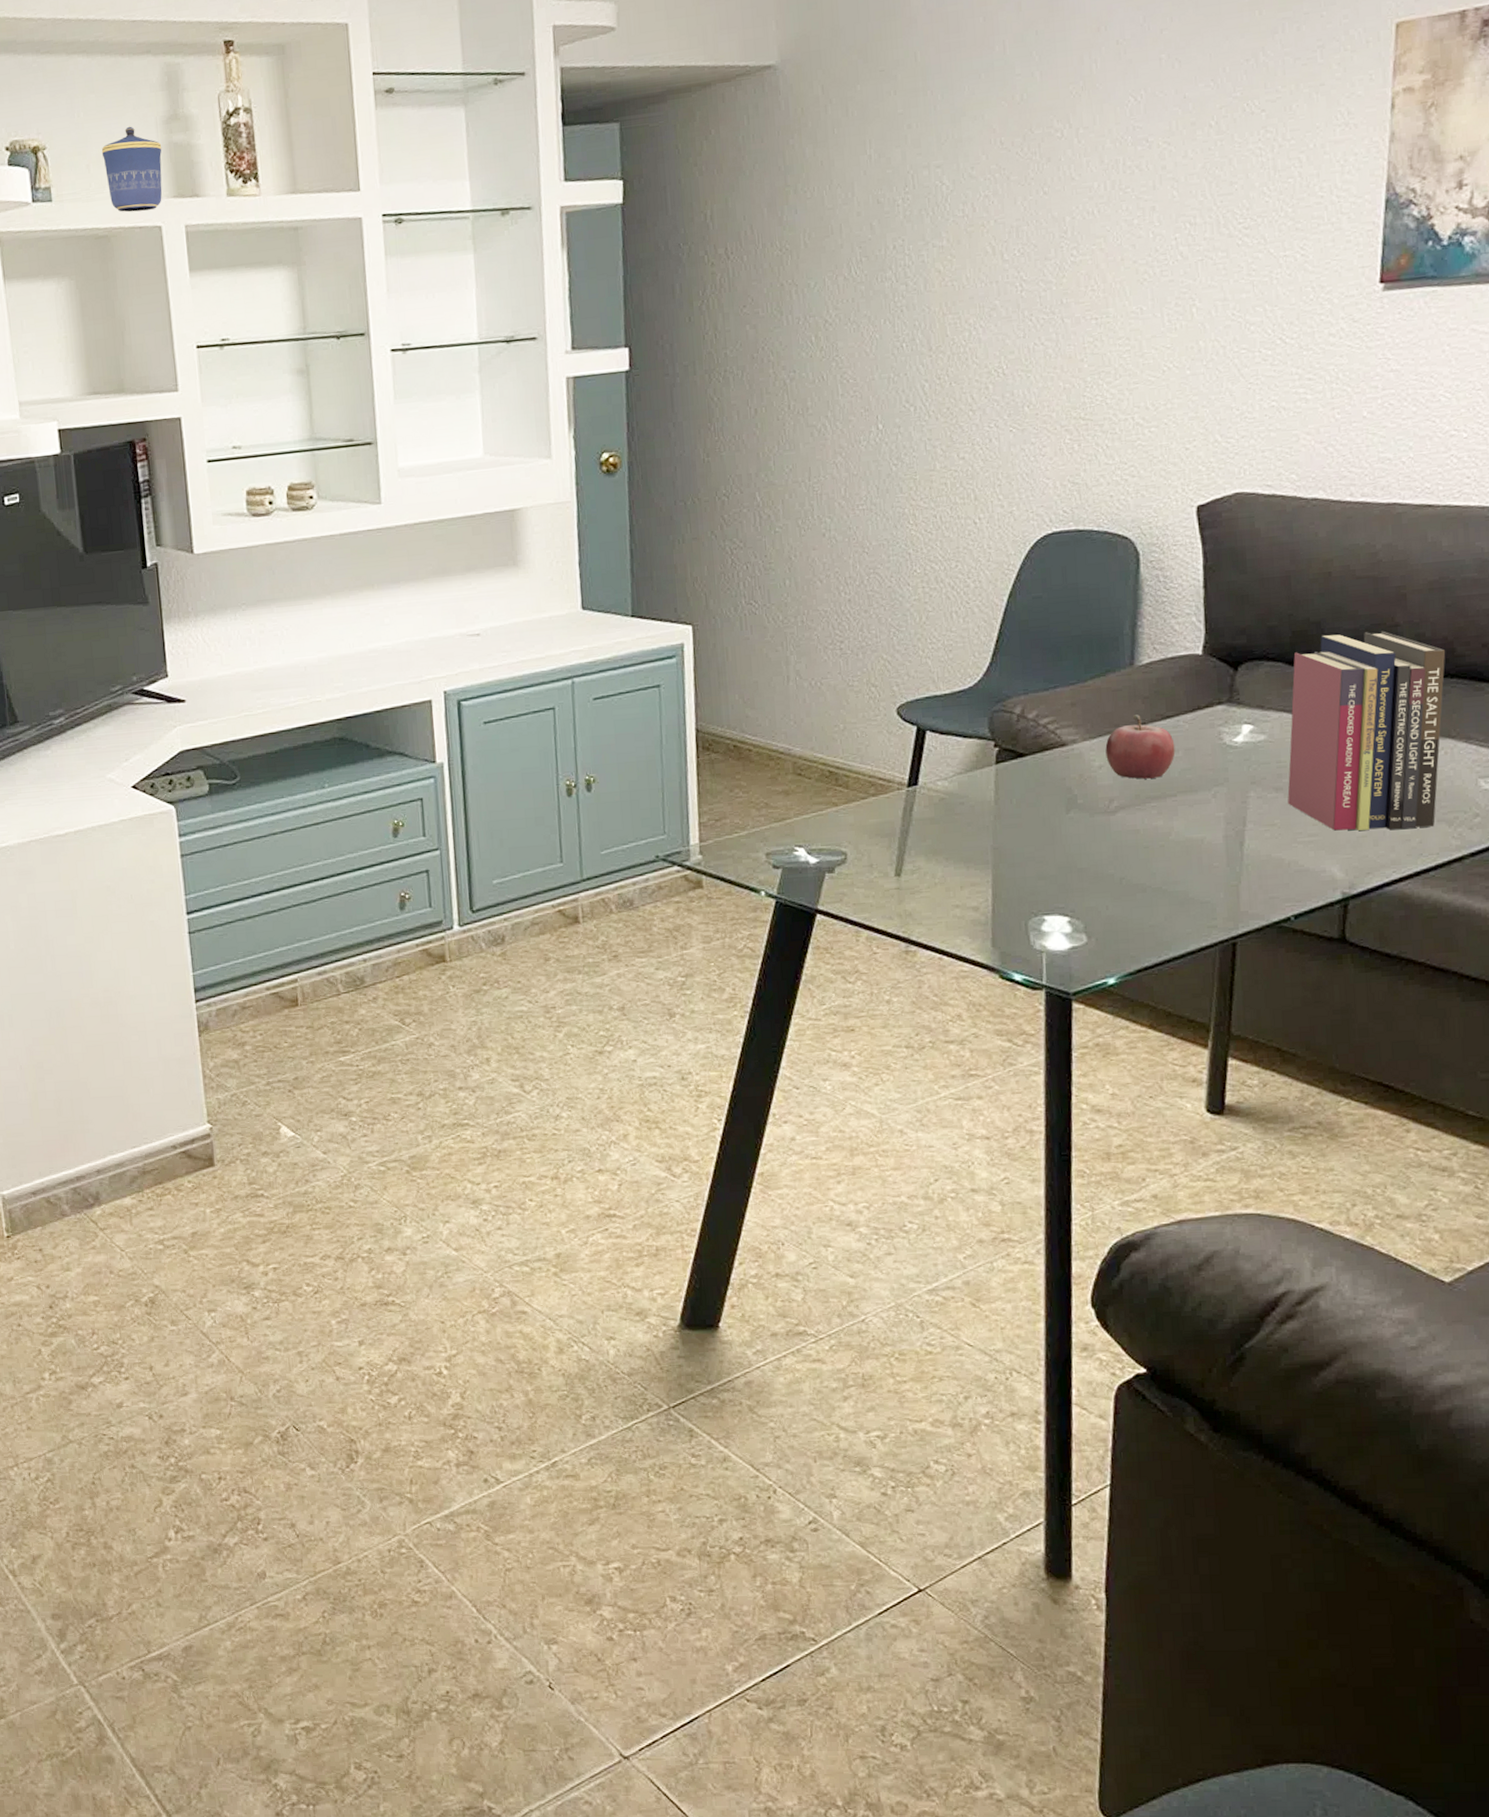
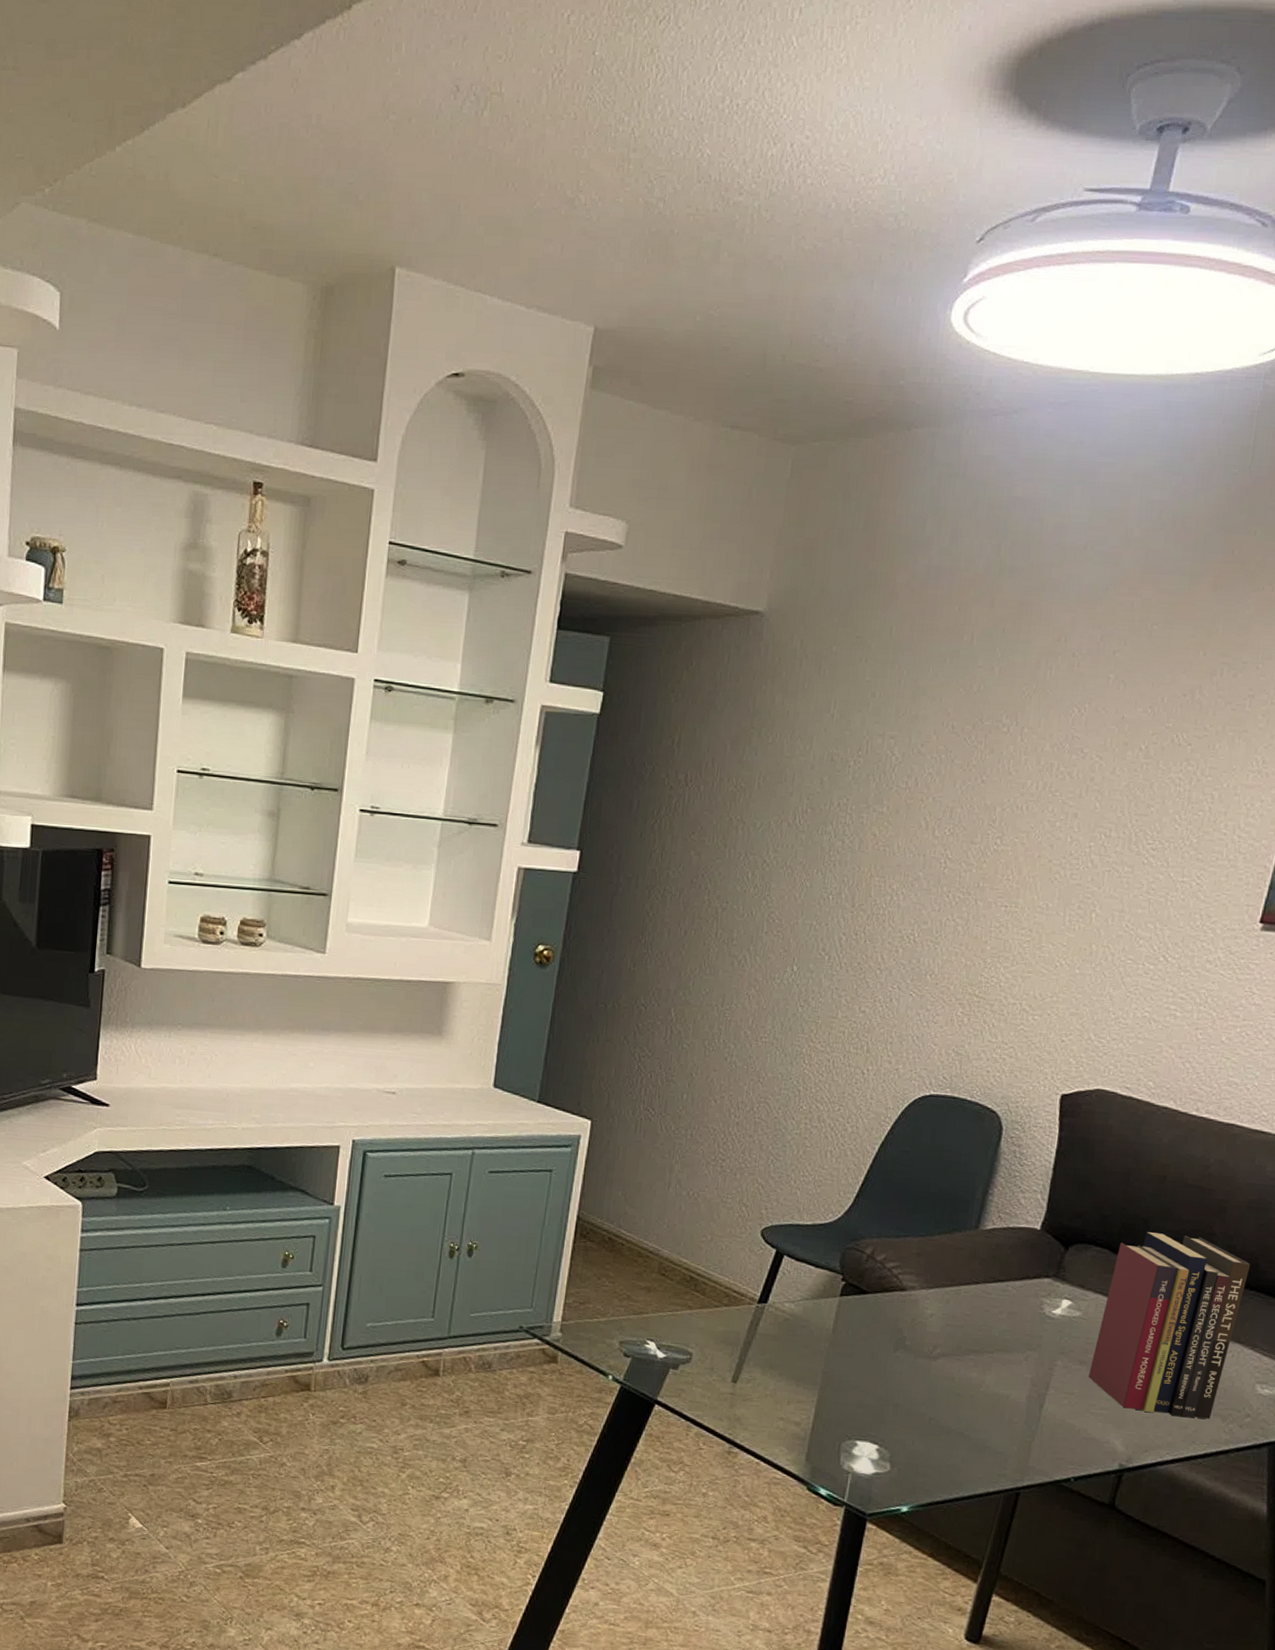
decorative jar: present [101,126,162,213] -> none [118,545,177,631]
fruit: present [1105,714,1175,779] -> none [938,1273,1001,1334]

